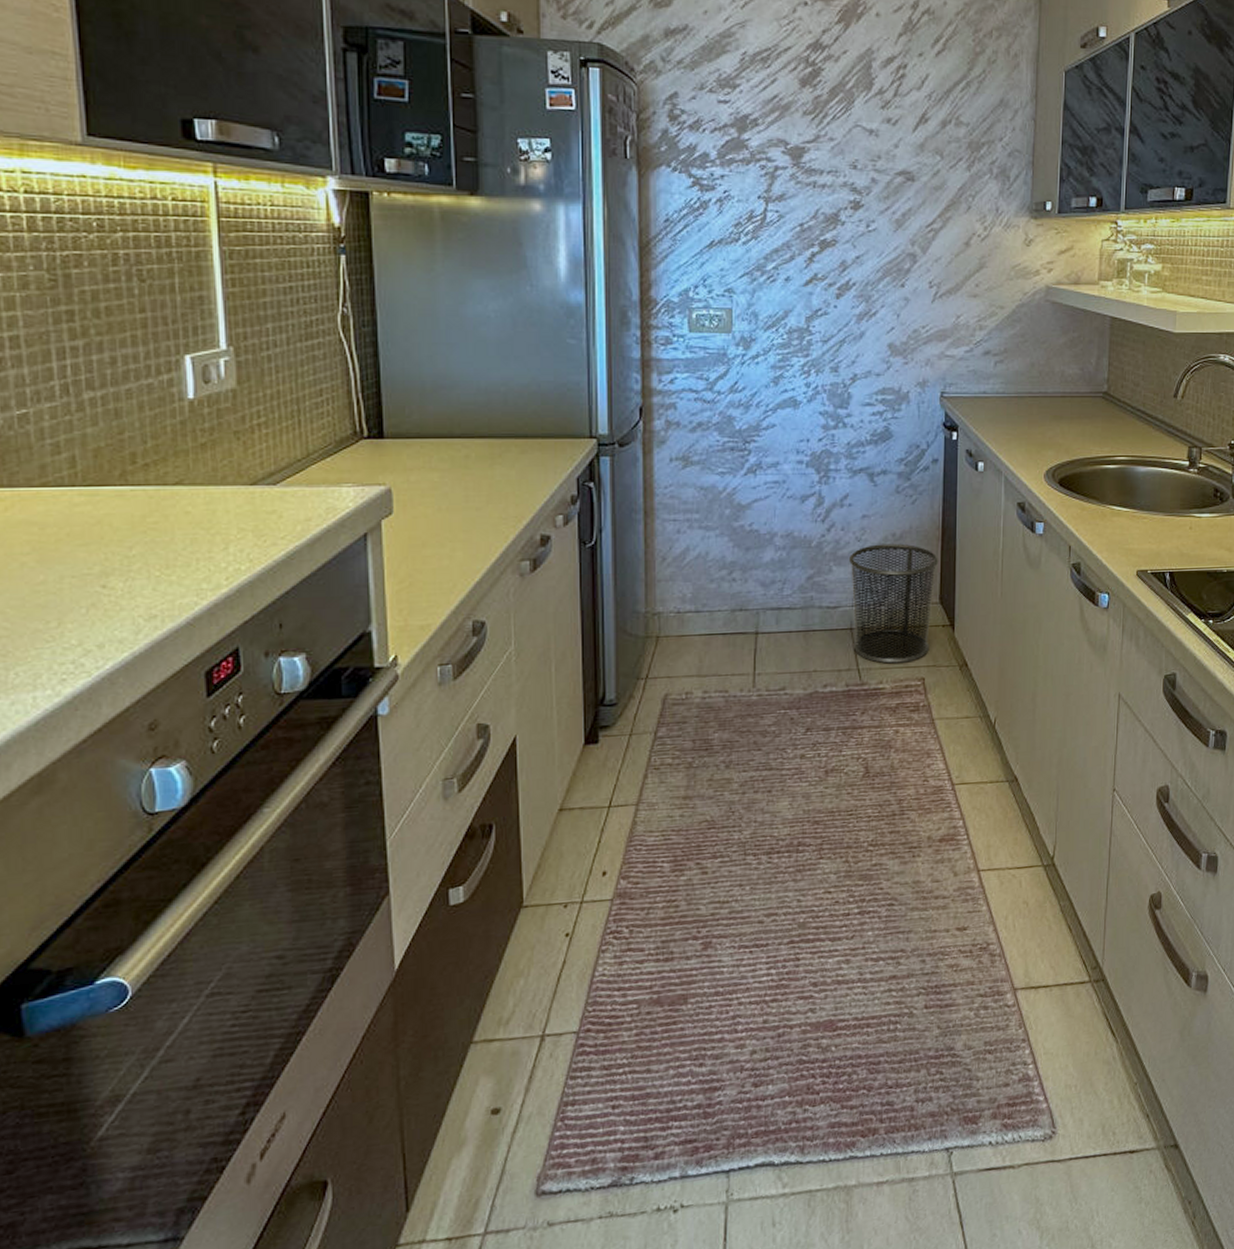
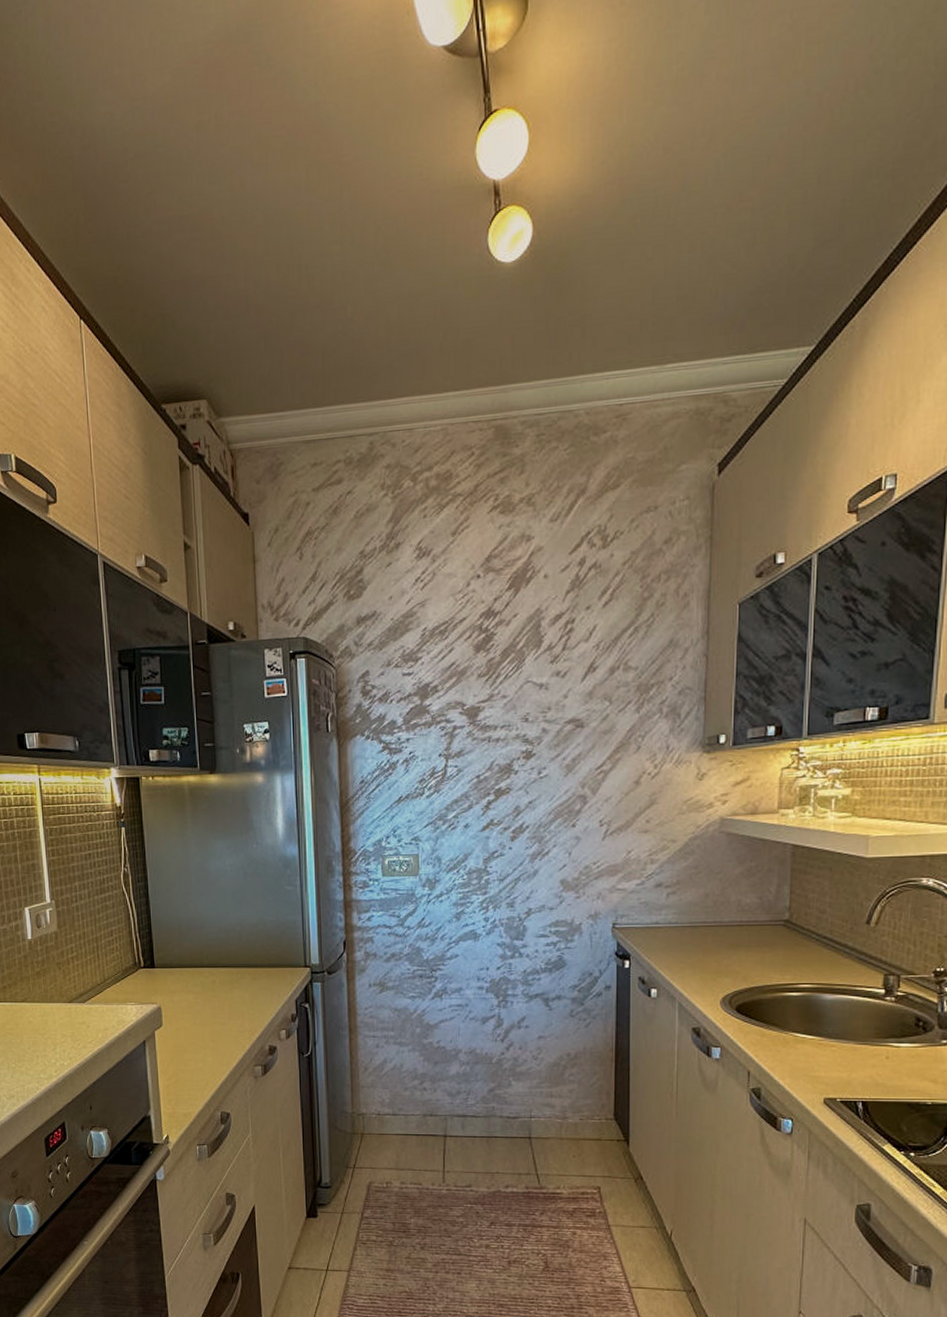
waste bin: present [849,543,939,664] -> none [527,1063,613,1172]

